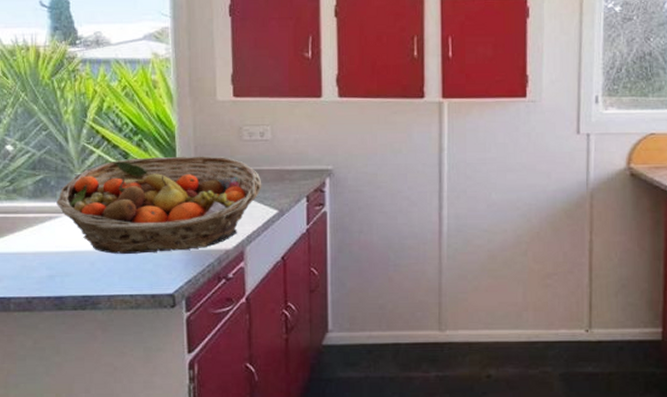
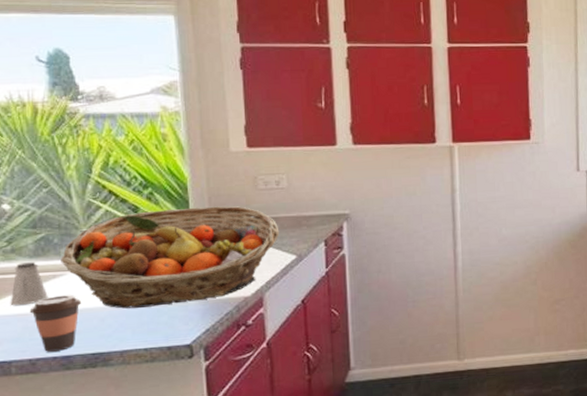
saltshaker: none [10,203,44,245] -> present [10,262,48,306]
coffee cup: none [27,237,73,291] -> present [29,295,81,352]

